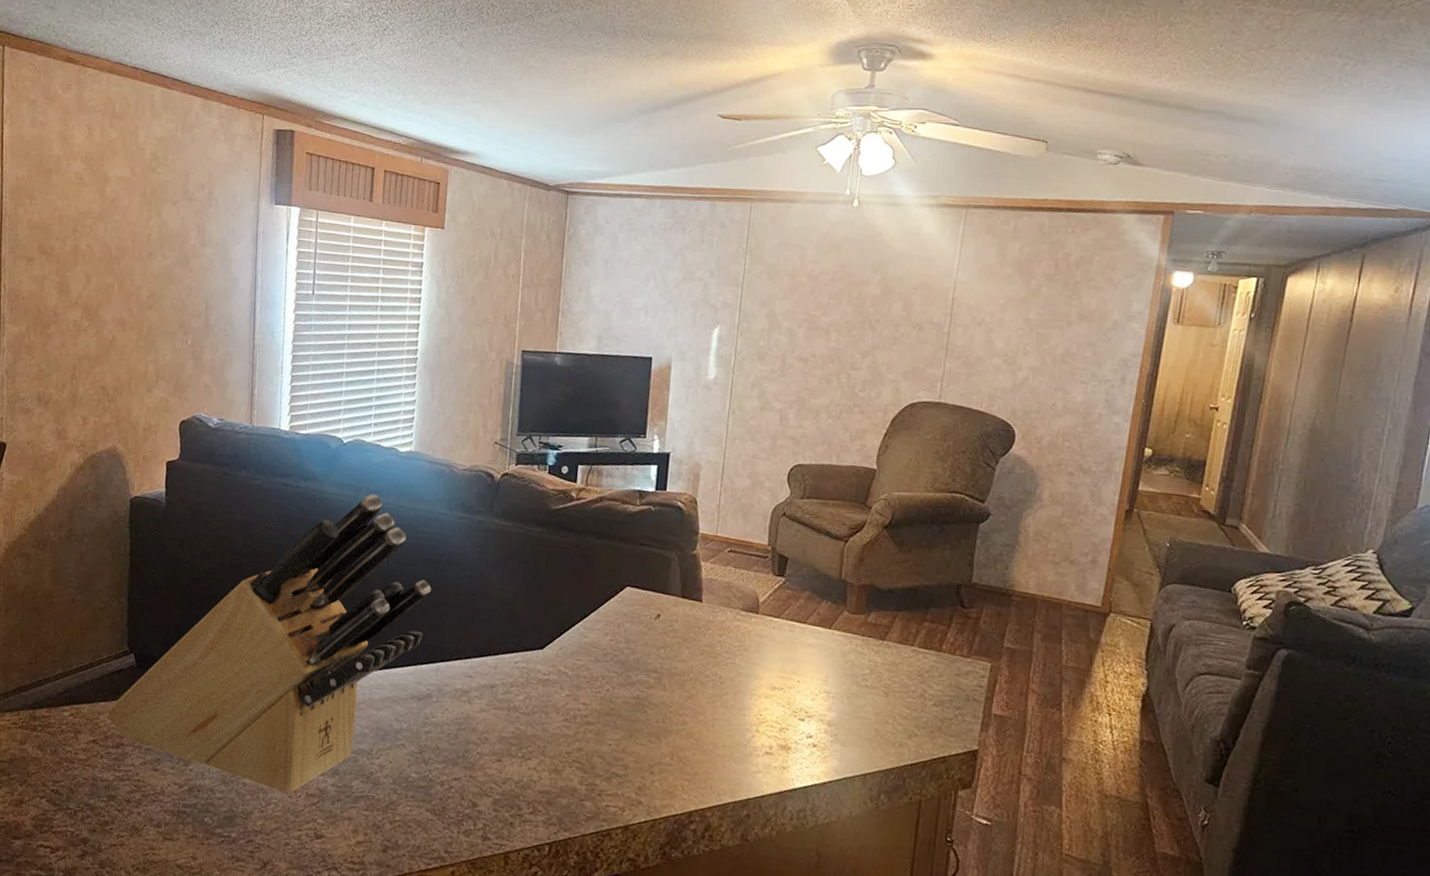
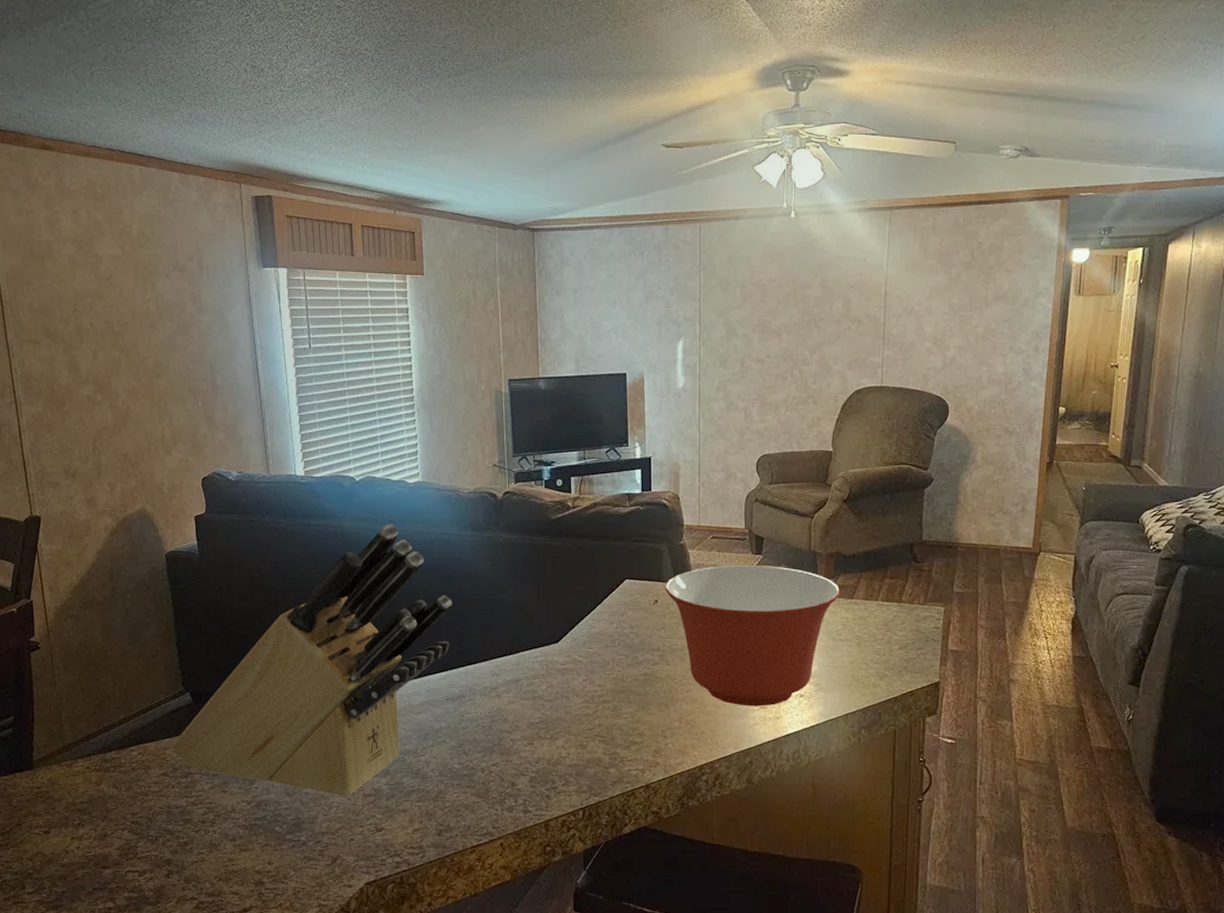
mixing bowl: none [669,583,872,753] -> present [665,565,841,707]

